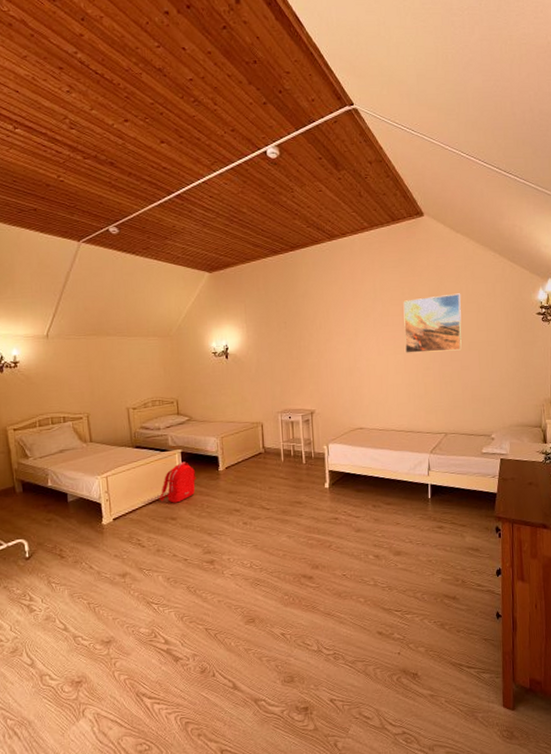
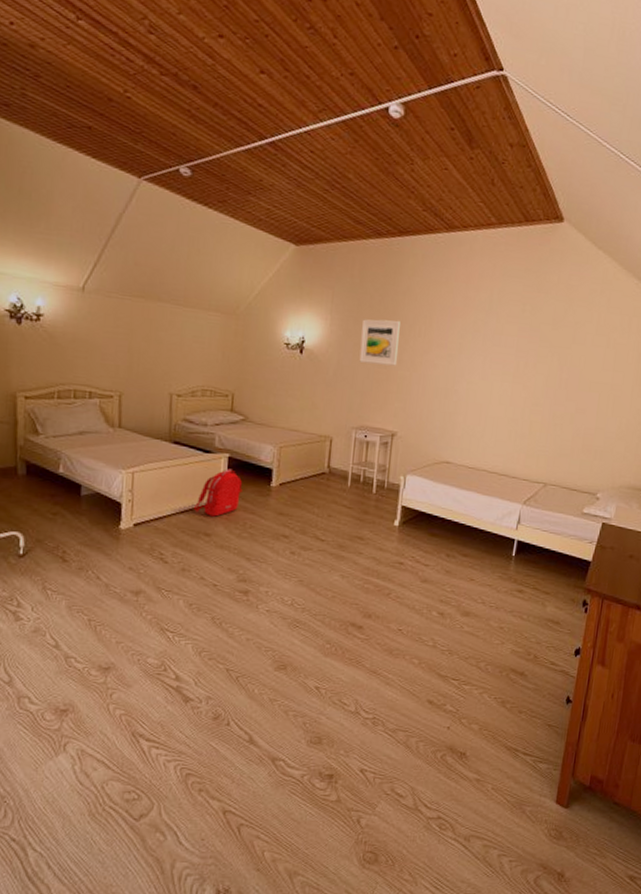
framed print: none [273,318,306,358] -> present [359,319,400,366]
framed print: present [403,293,462,353] -> none [514,319,591,390]

